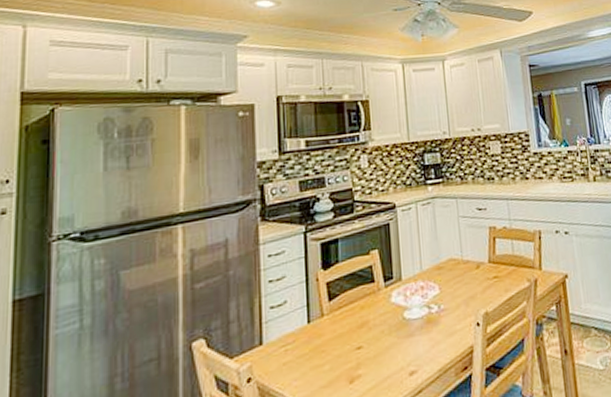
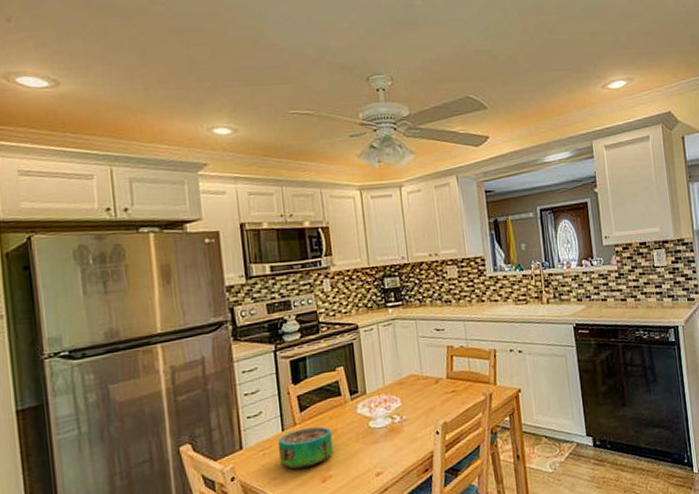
decorative bowl: none [302,317,363,369] -> present [278,426,333,470]

